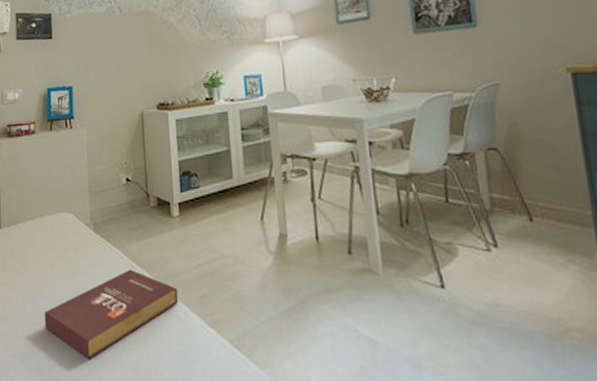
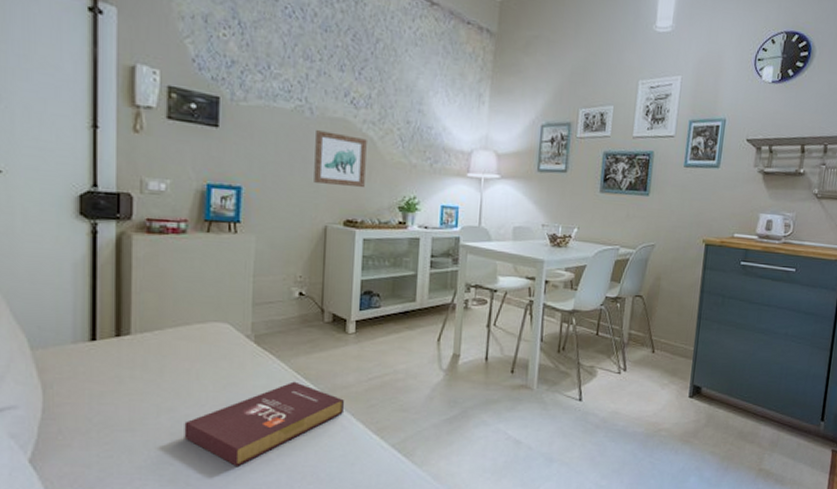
wall art: none [125,24,171,73] -> present [314,130,367,188]

